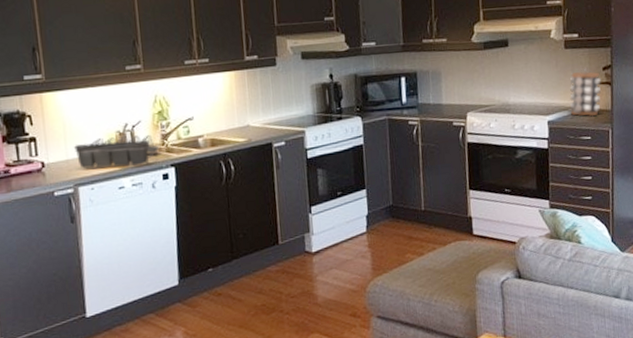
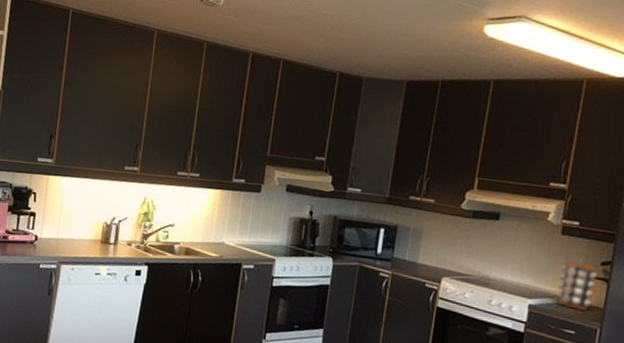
dish rack: present [73,134,160,169] -> none [65,225,139,258]

